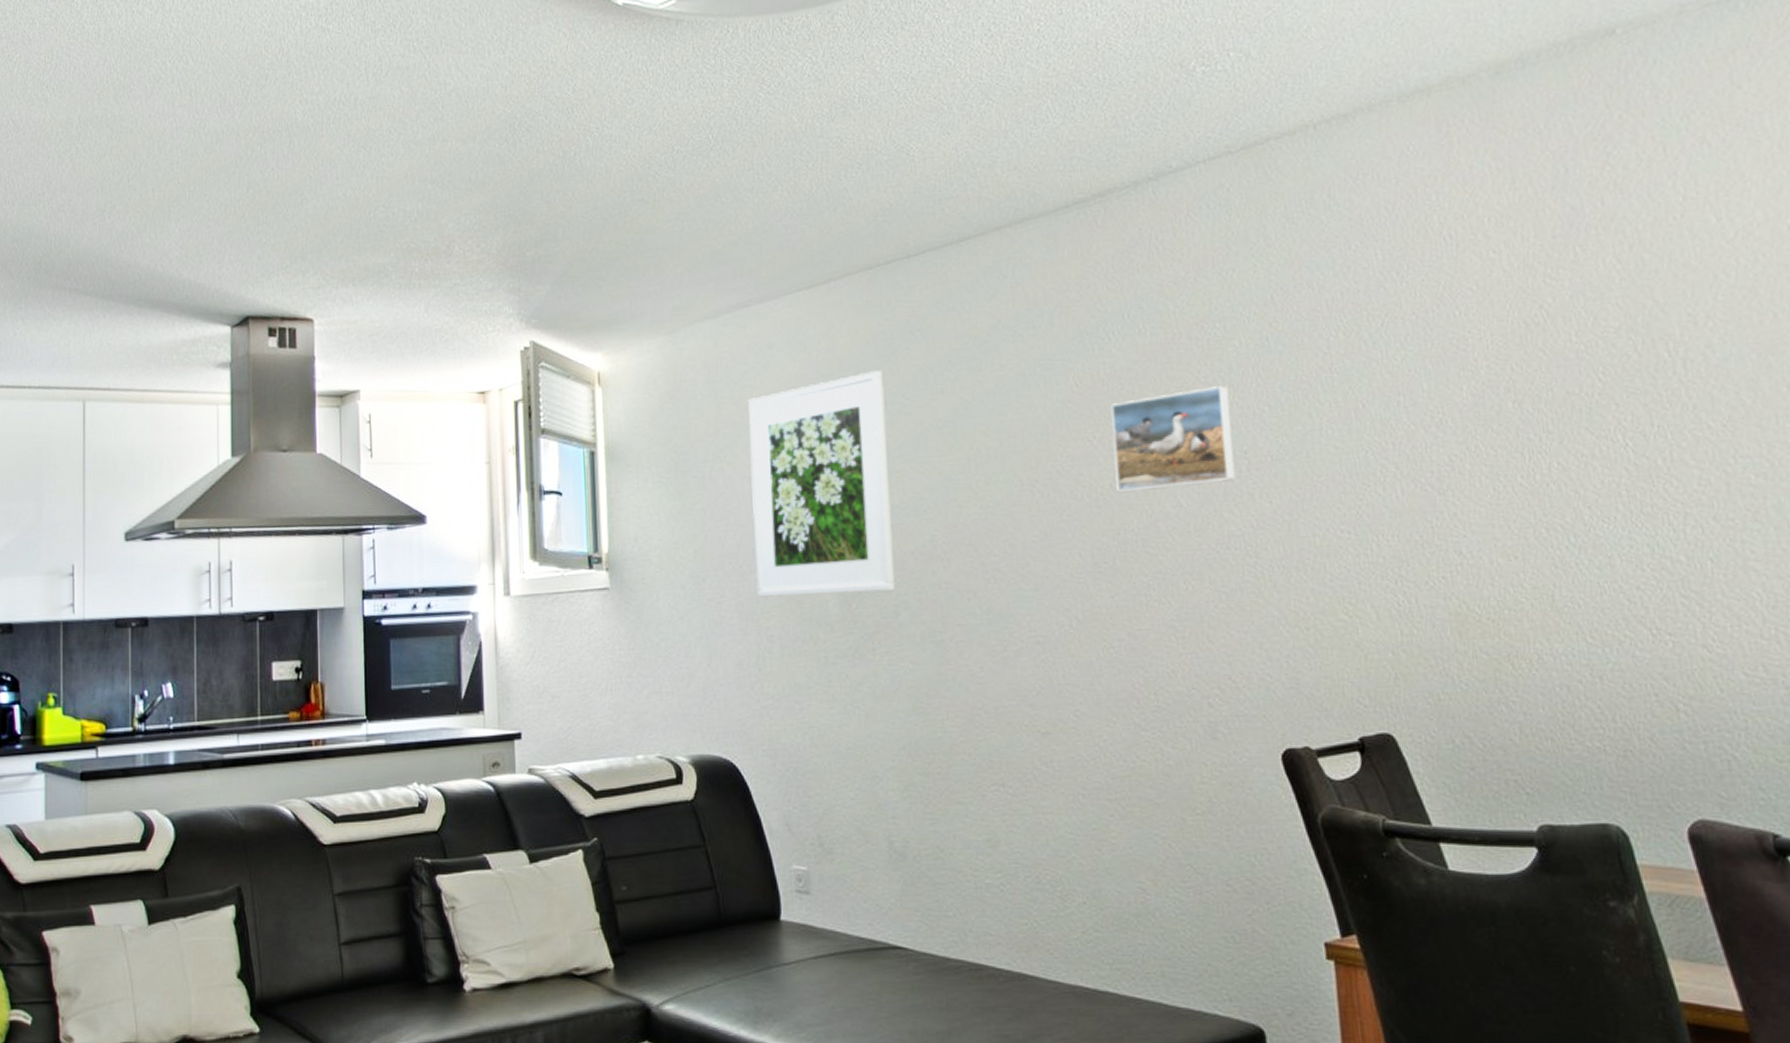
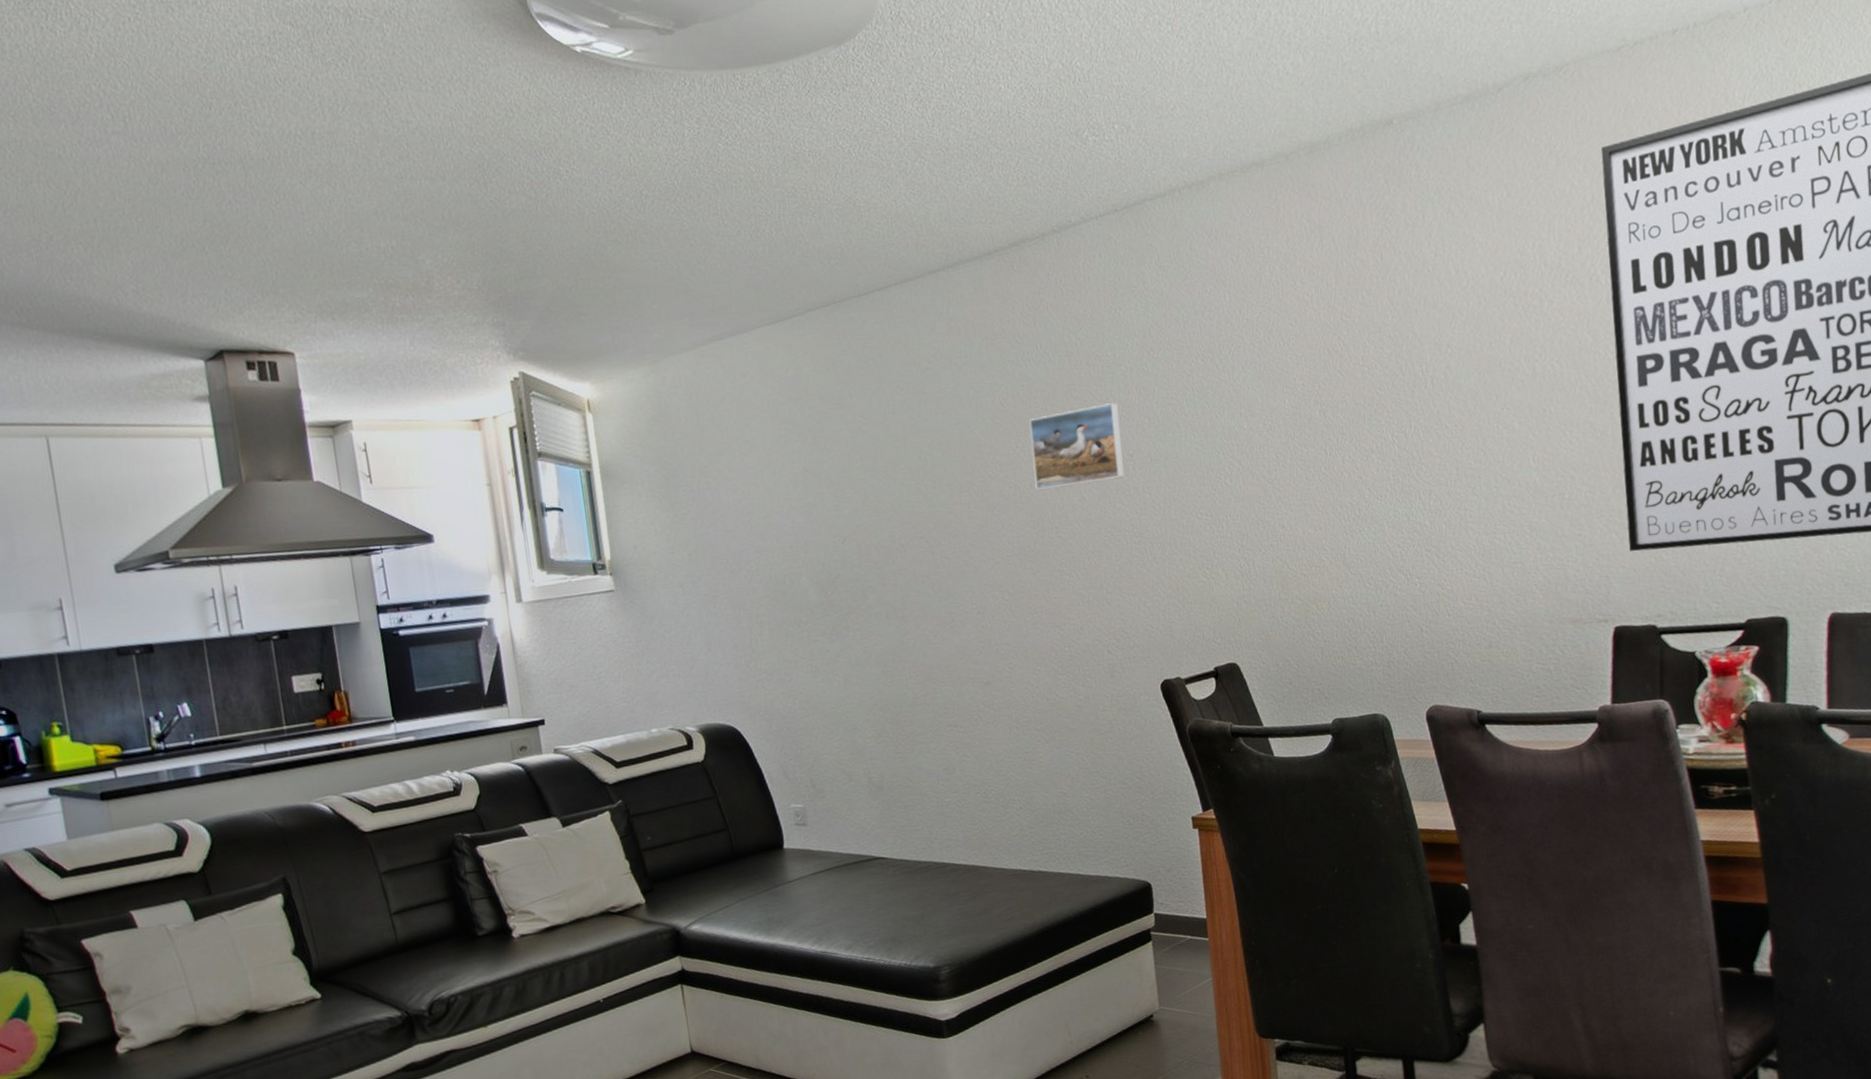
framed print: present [748,370,895,598] -> none [727,394,863,591]

